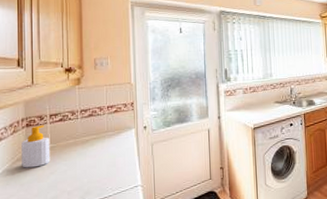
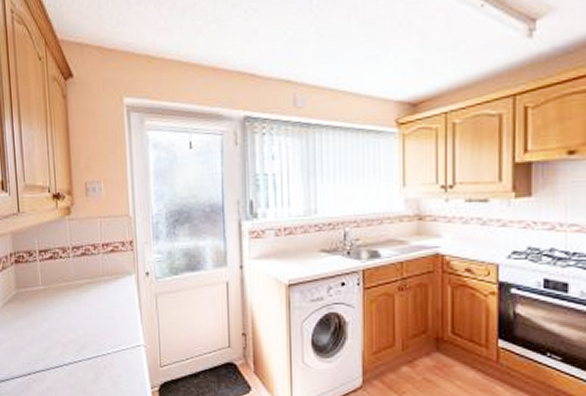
soap bottle: present [21,125,51,168] -> none [11,262,43,312]

